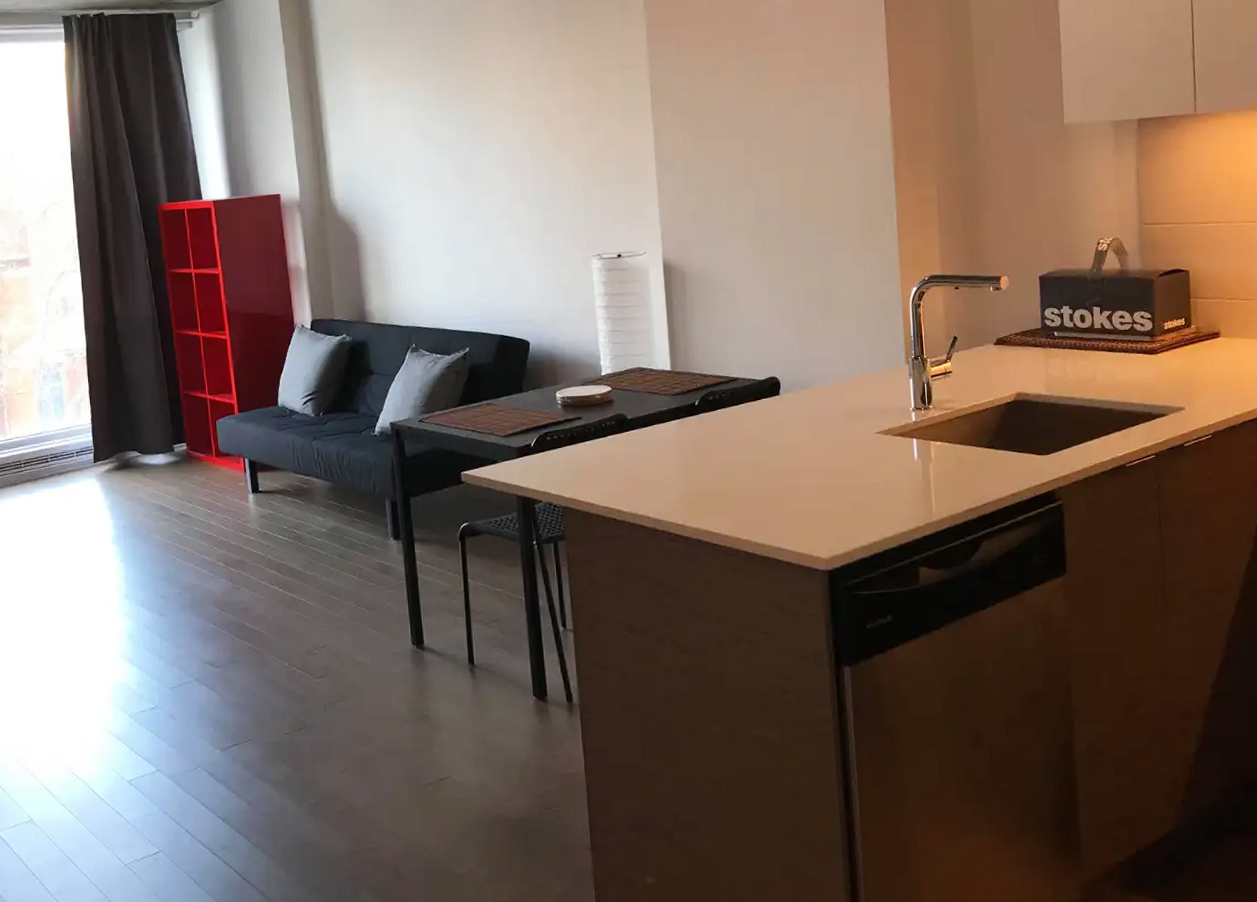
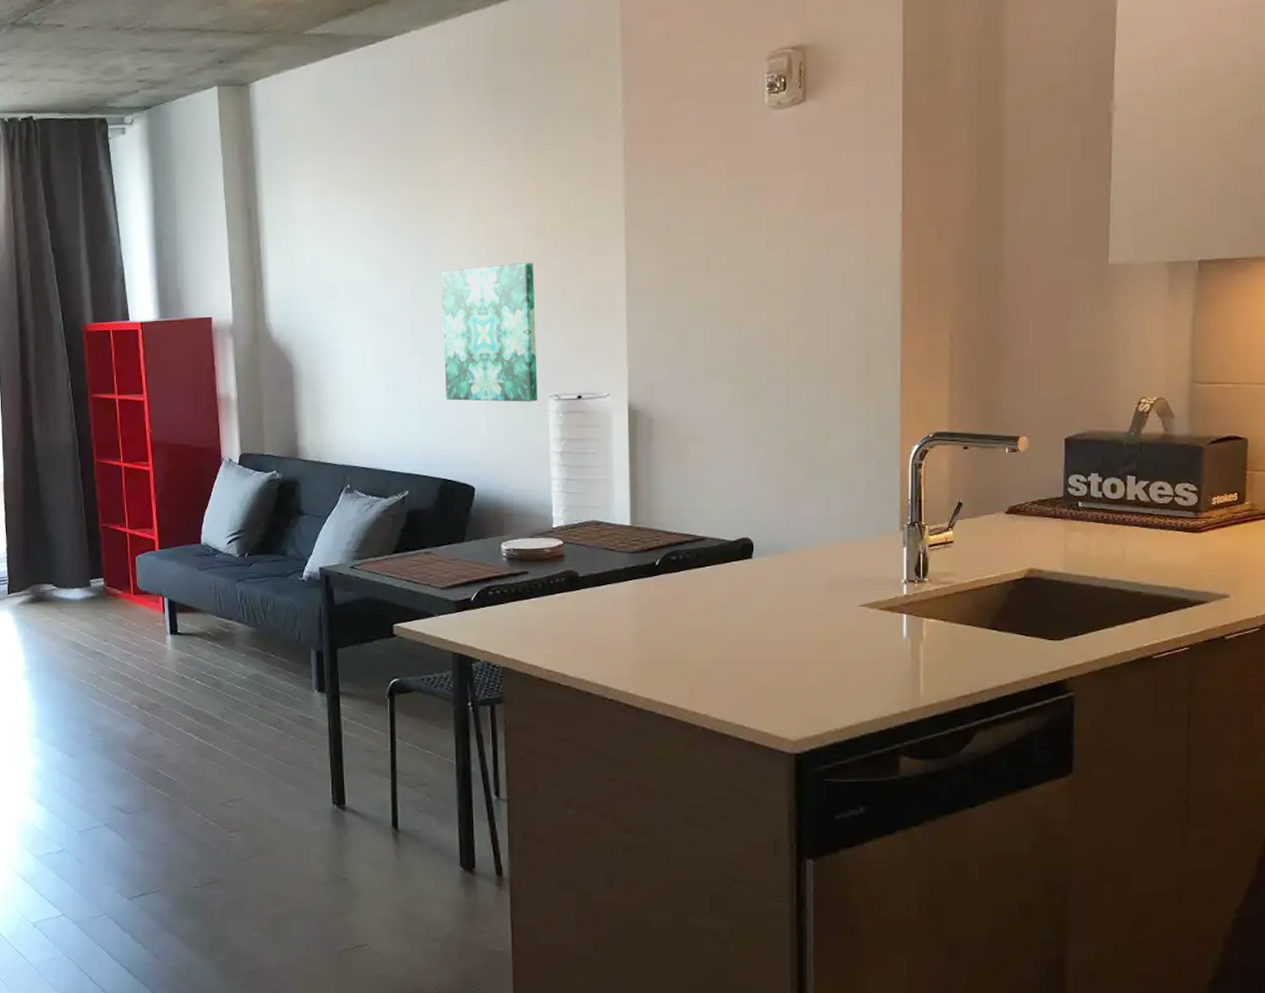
wall art: none [489,136,582,263] -> present [441,263,538,402]

